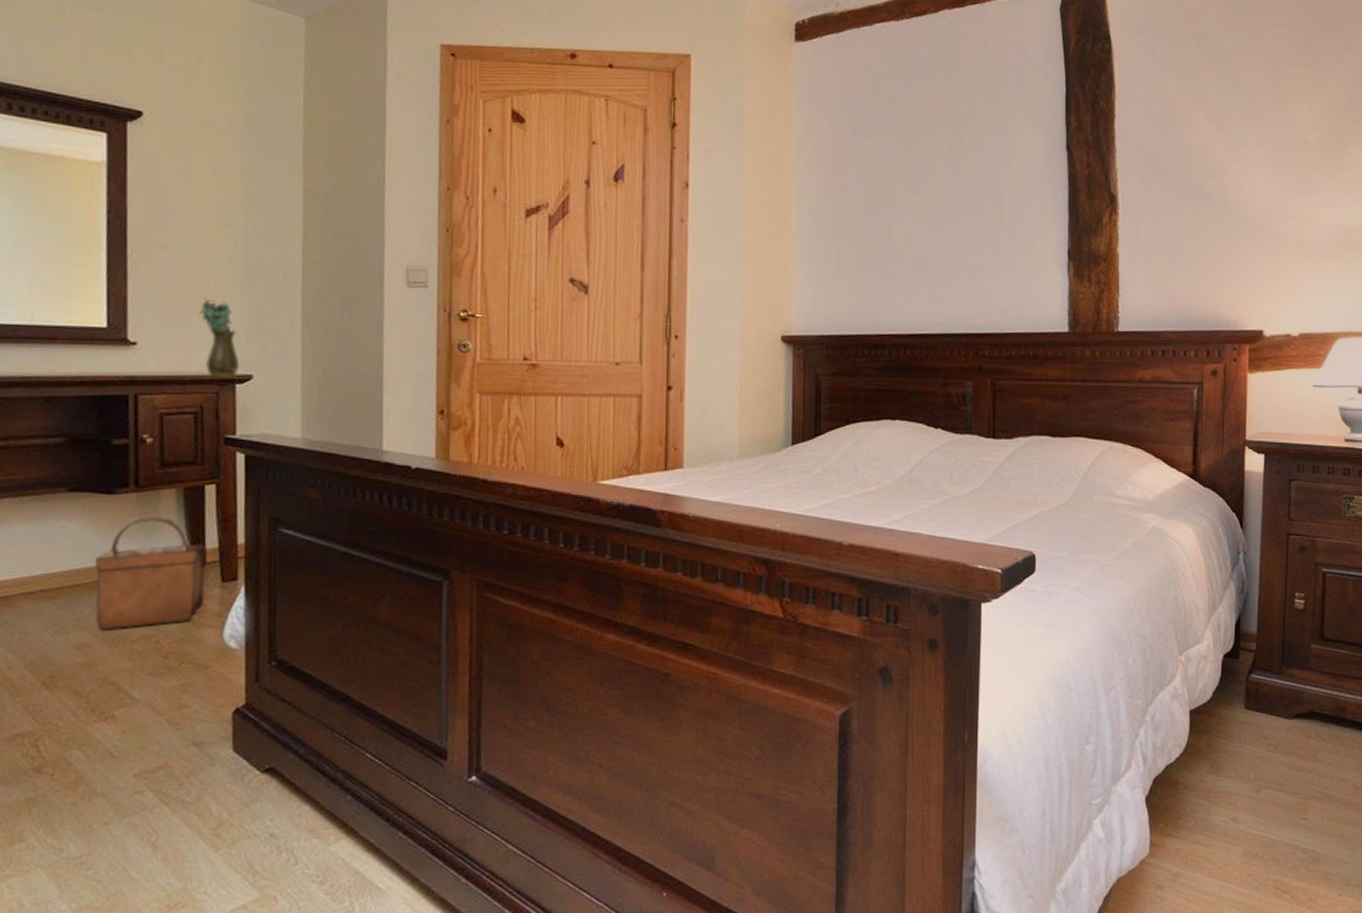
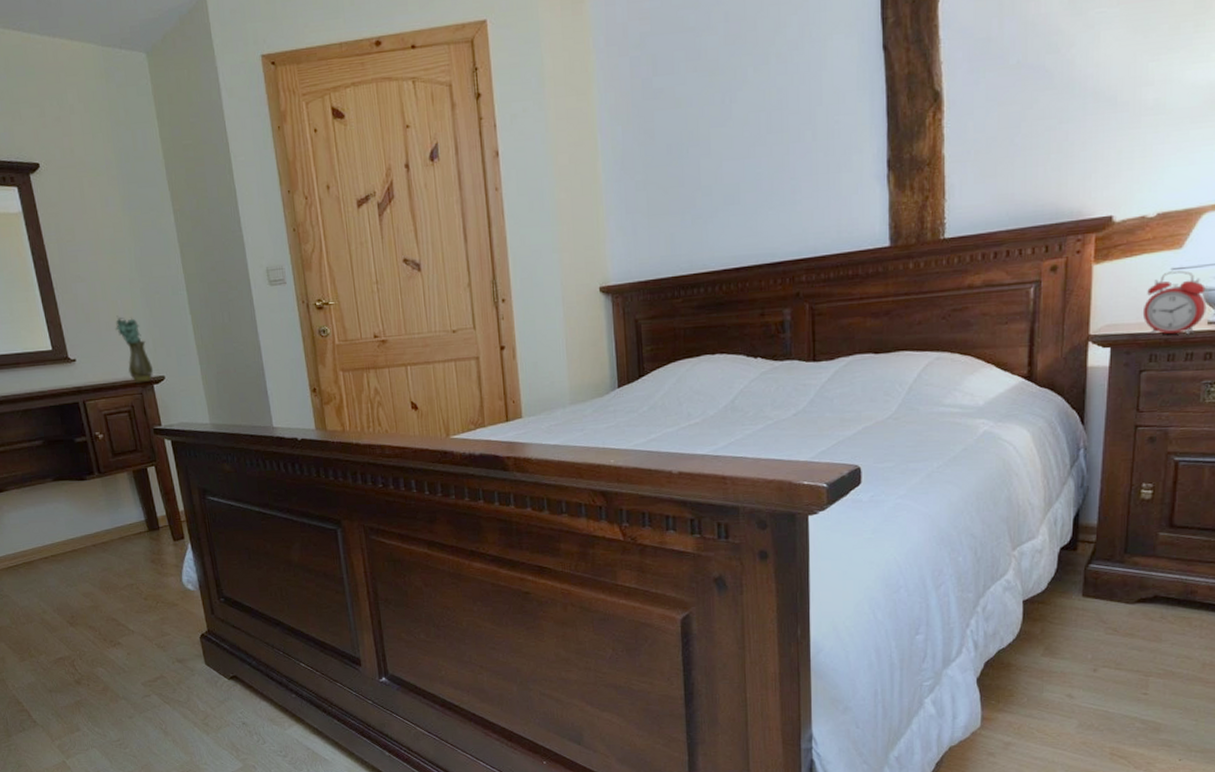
handbag: present [95,516,205,630] -> none [83,494,164,582]
alarm clock: none [1290,388,1343,450] -> present [1142,270,1207,335]

